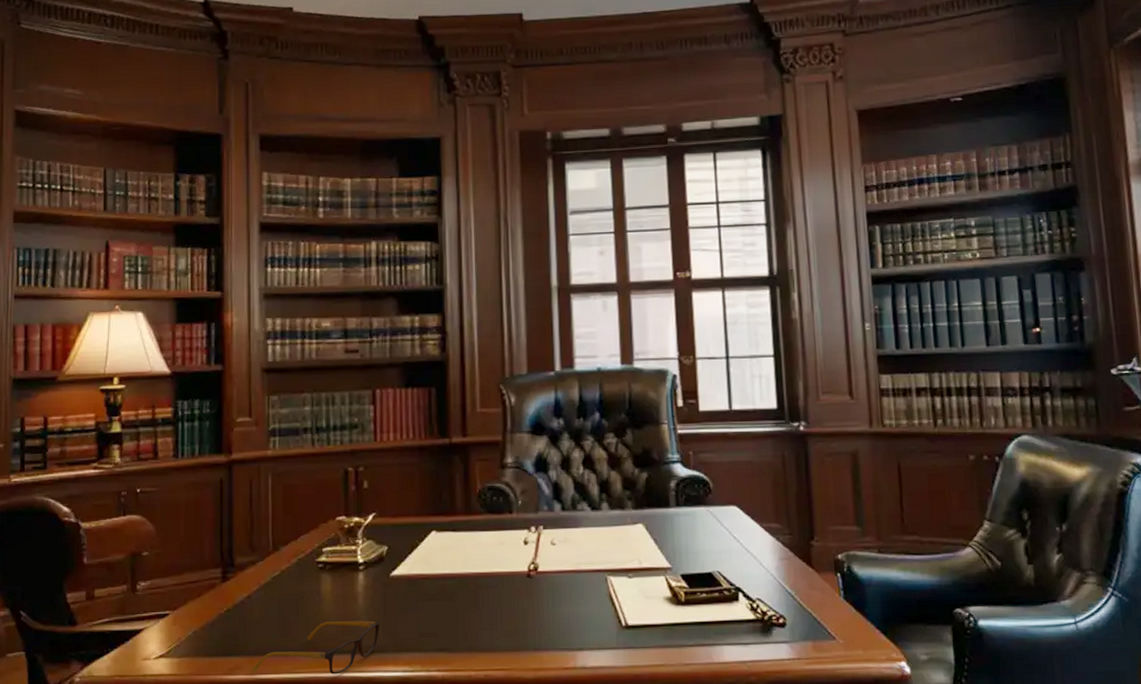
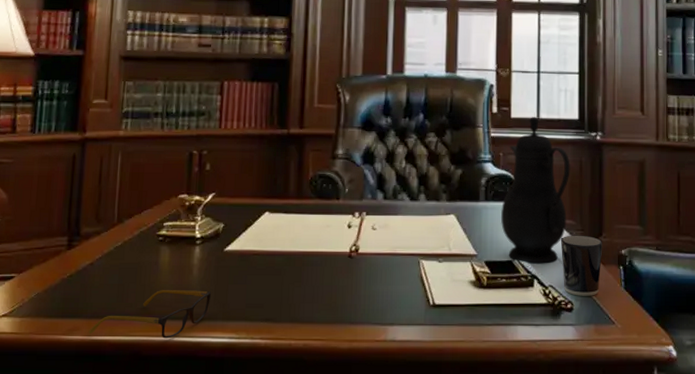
coffeepot: none [695,408,772,575] -> present [501,117,570,264]
mug: none [766,540,816,609] -> present [560,235,603,296]

